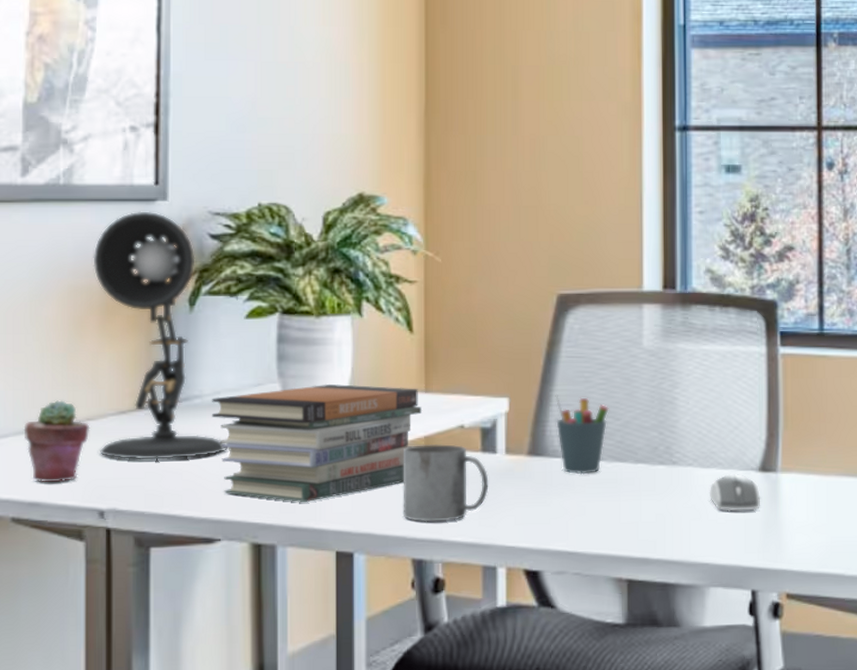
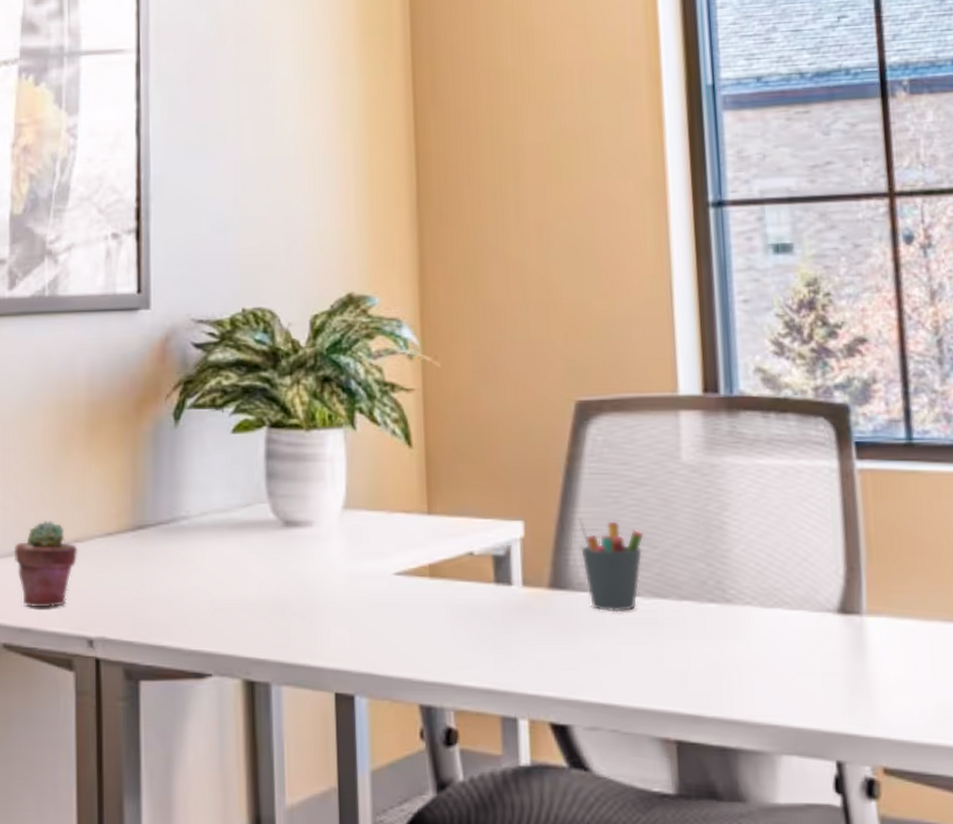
desk lamp: present [93,211,227,460] -> none [78,321,217,585]
book stack: present [211,383,423,503] -> none [198,504,426,637]
mug: present [403,444,489,522] -> none [406,574,505,663]
computer mouse: present [709,474,761,511] -> none [774,616,843,662]

